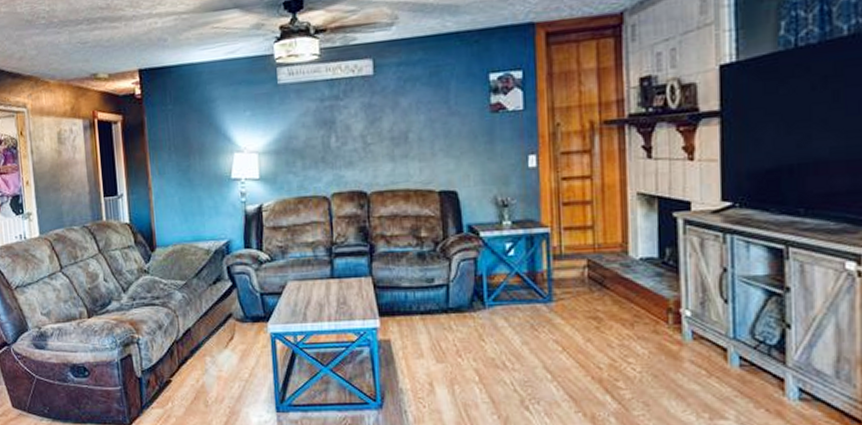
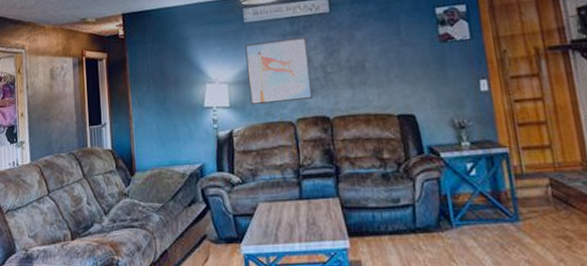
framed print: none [278,103,351,177] -> present [245,37,314,105]

